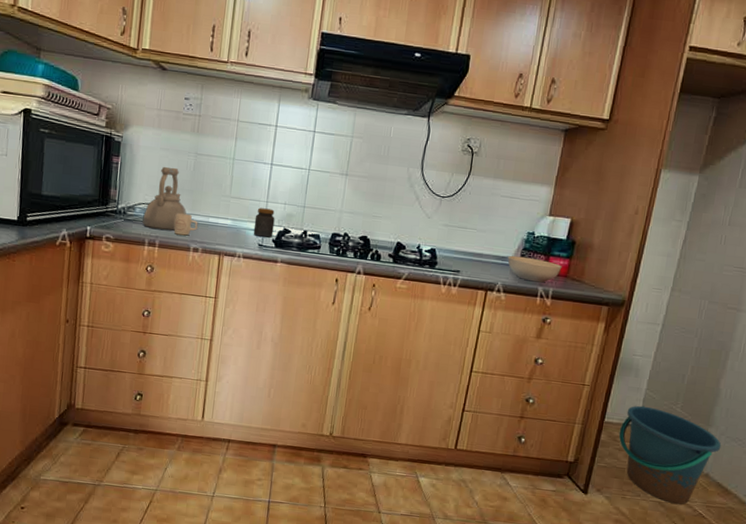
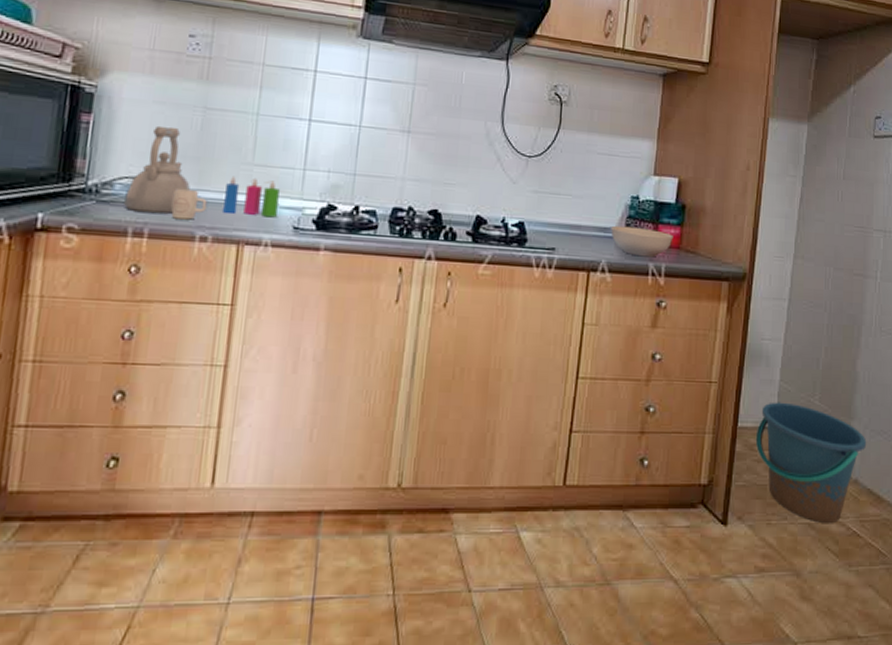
soap dispenser: none [209,205,249,237] -> present [223,176,280,218]
jar: present [253,208,275,239] -> none [285,178,316,219]

